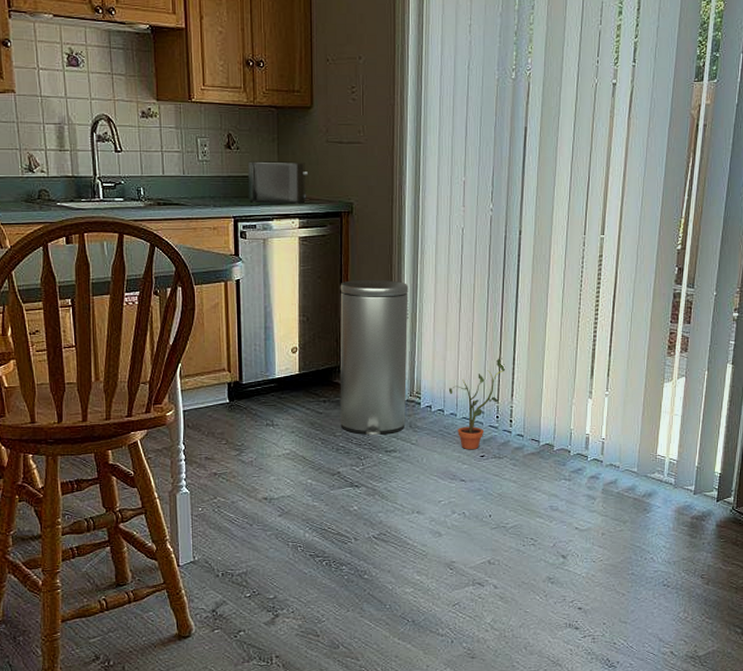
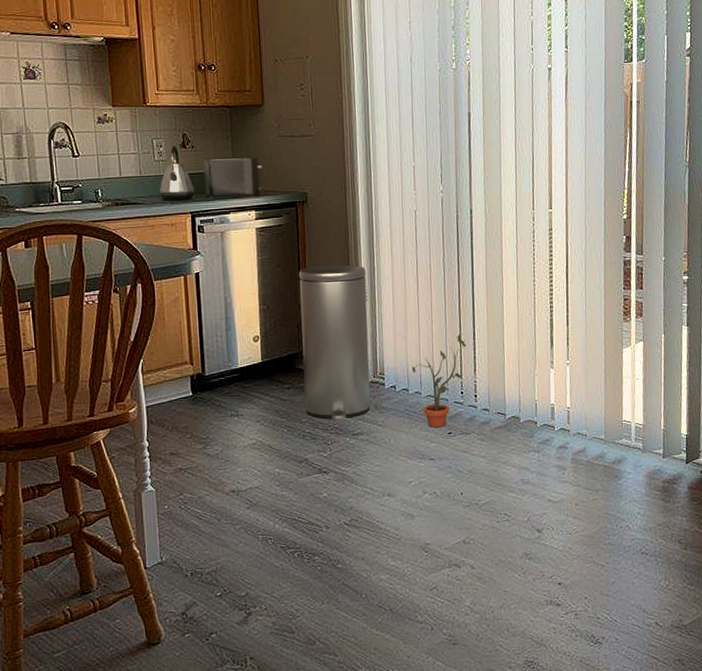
kettle: none [202,146,238,205] -> present [159,146,195,202]

